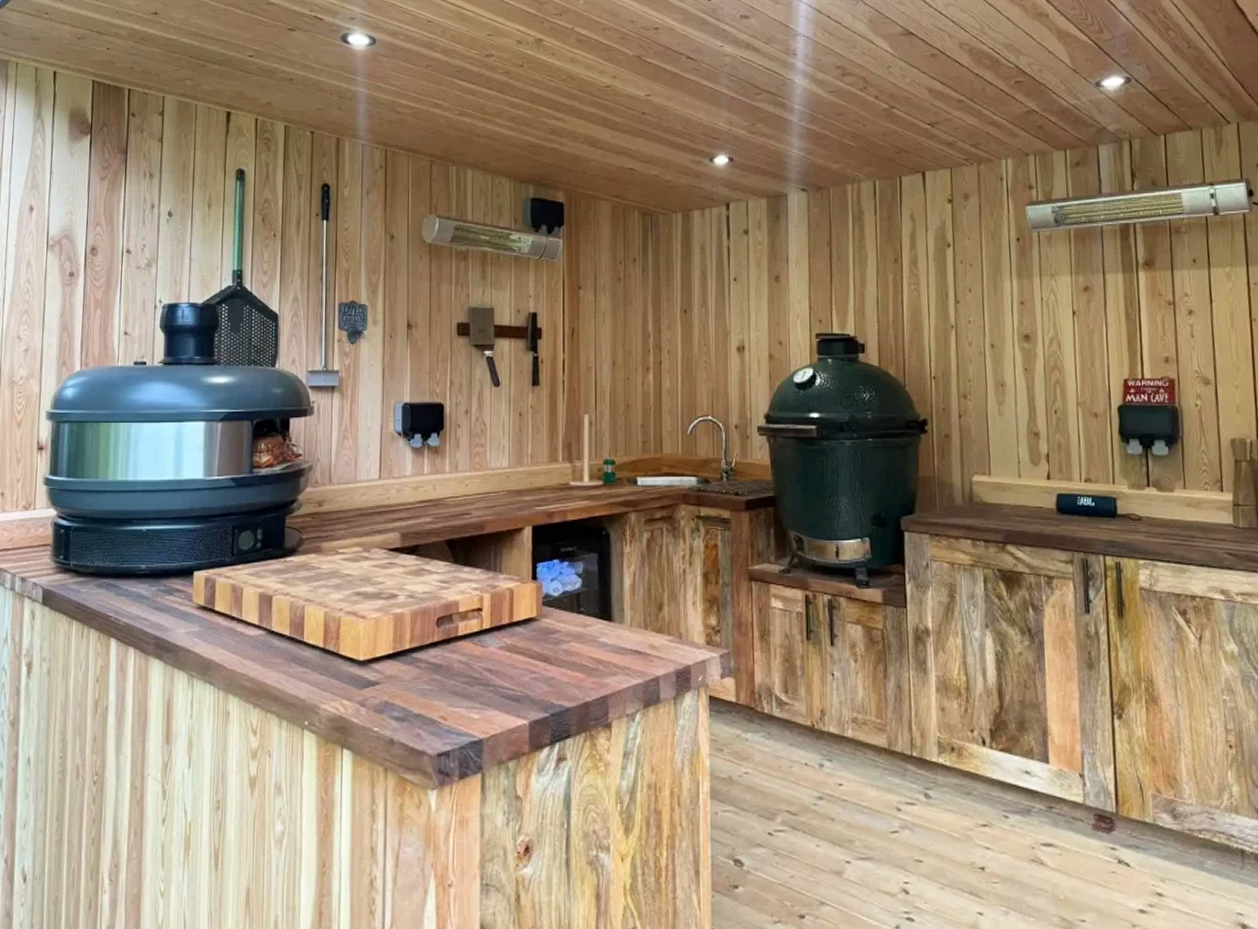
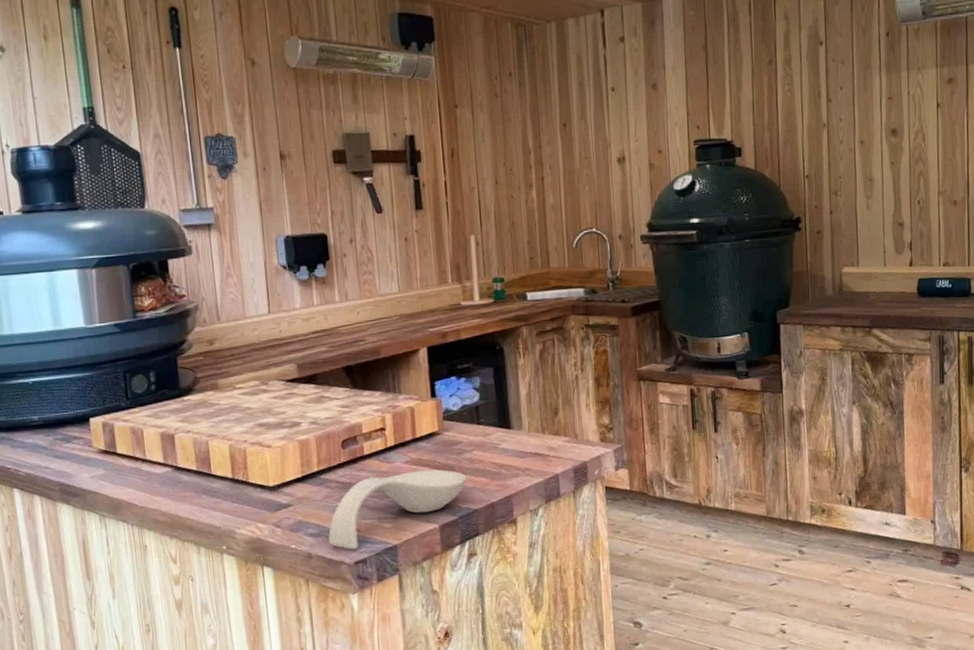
spoon rest: none [413,659,561,740] -> present [328,469,467,550]

